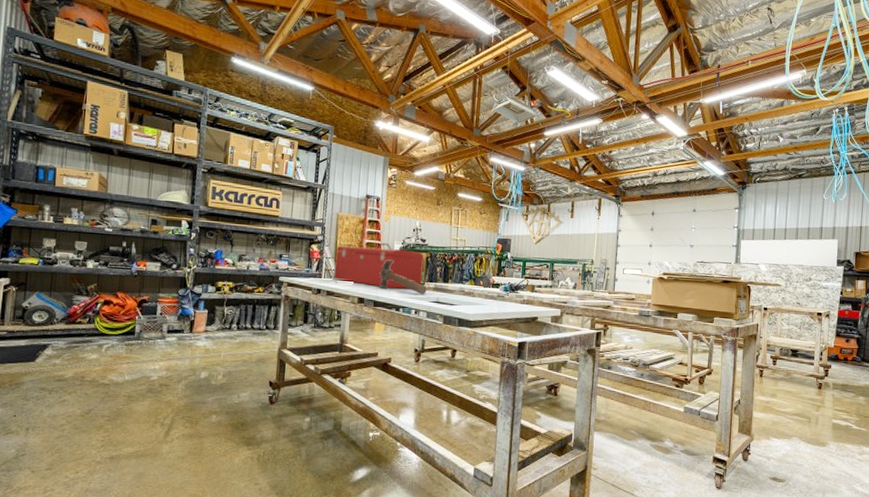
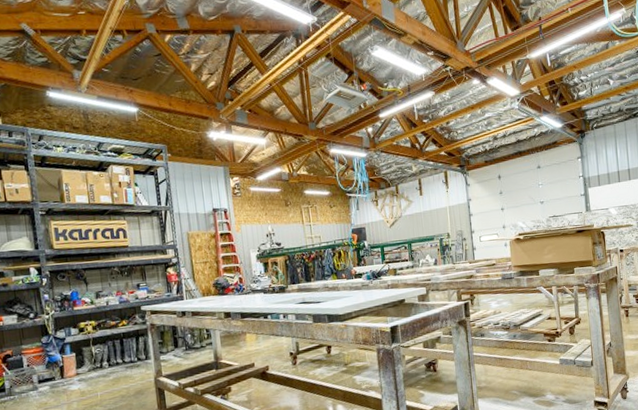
toolbox: present [333,242,425,290] -> none [192,253,285,300]
hammer: present [378,259,427,295] -> none [241,269,291,300]

